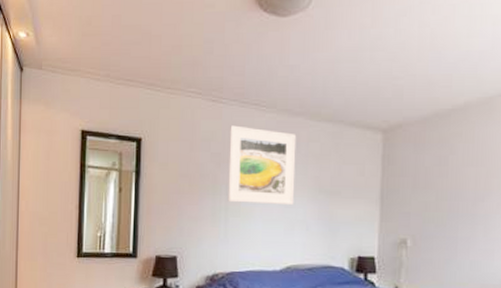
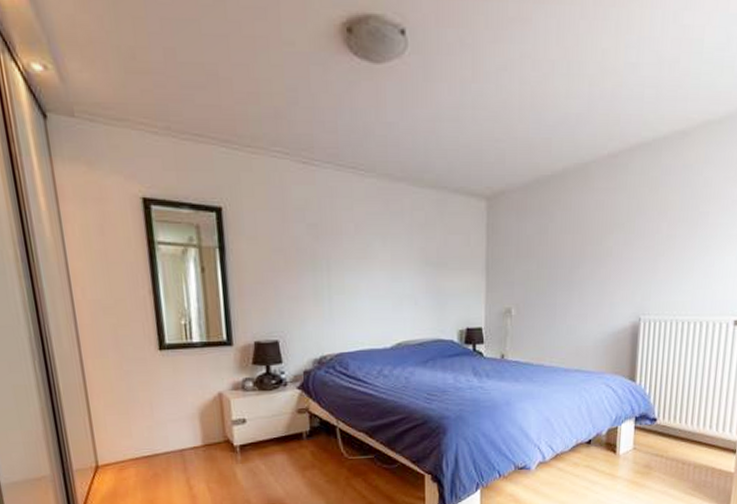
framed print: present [228,125,297,206] -> none [326,192,401,280]

